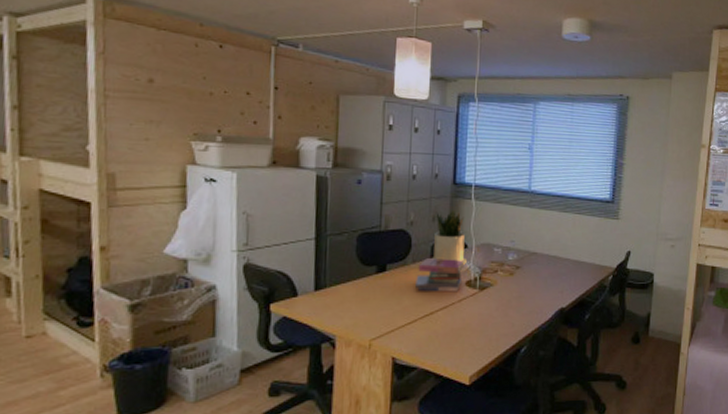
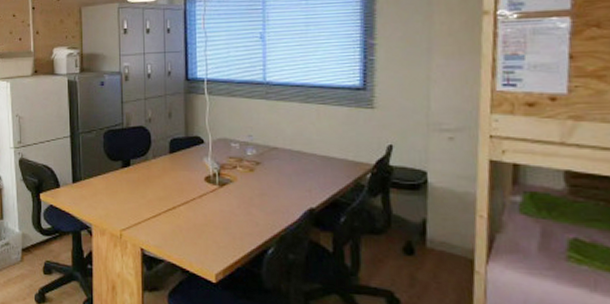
books: present [416,258,464,292] -> none [157,154,202,188]
planter: present [432,211,467,265] -> none [171,106,204,160]

